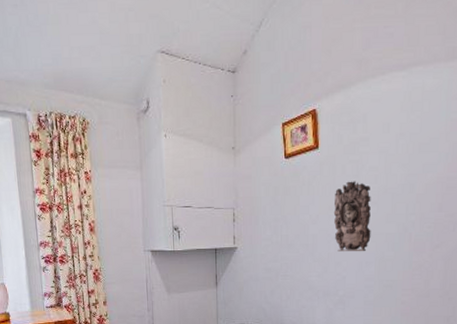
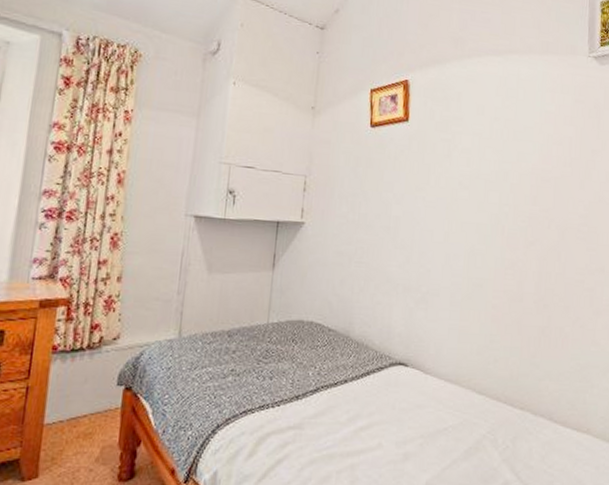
wall ornament: present [333,181,371,251] -> none [420,160,463,241]

